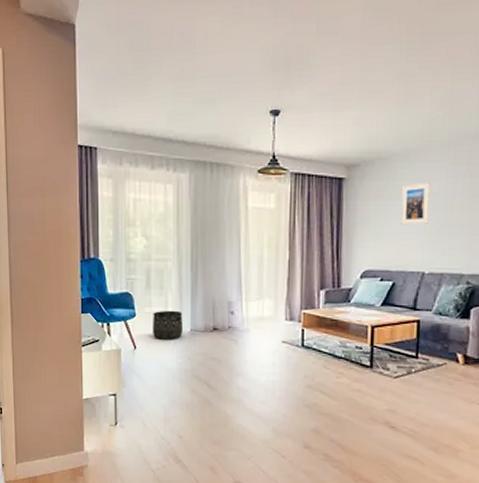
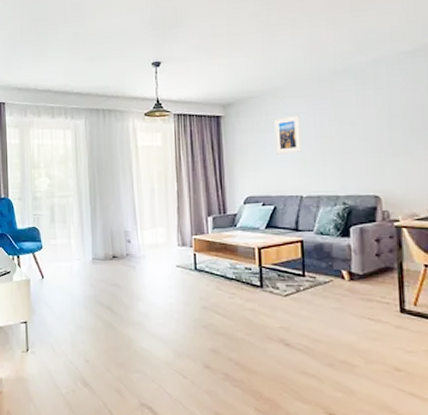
basket: present [153,310,183,340] -> none [58,241,85,269]

